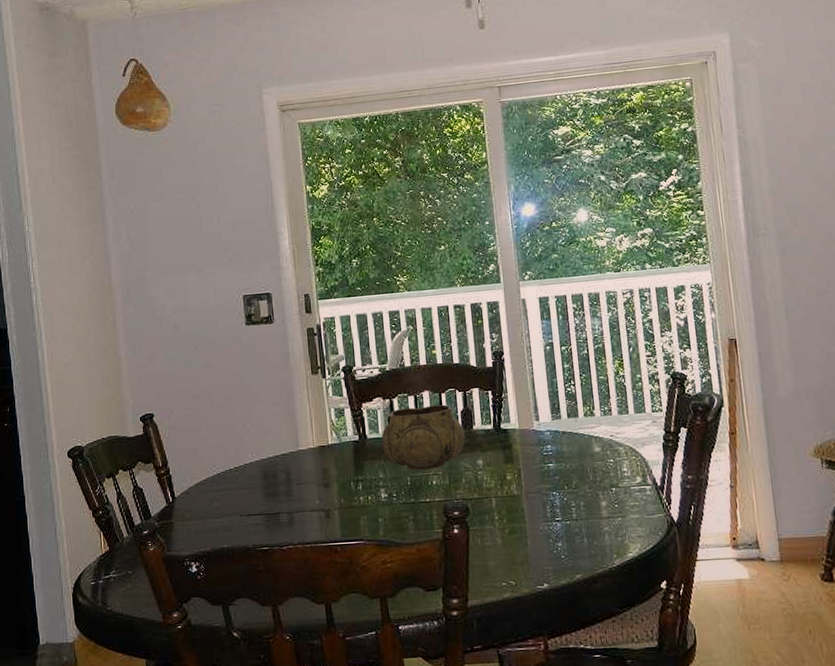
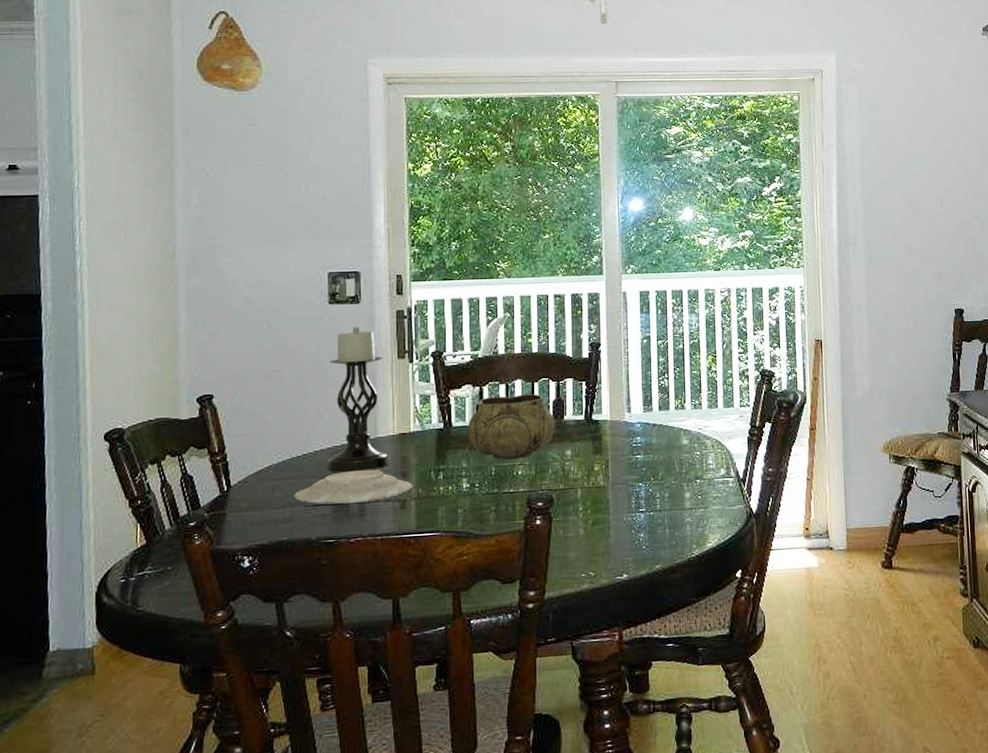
plate: none [230,481,335,514] -> present [294,470,413,504]
candle holder: none [251,346,313,484] -> present [326,327,390,472]

